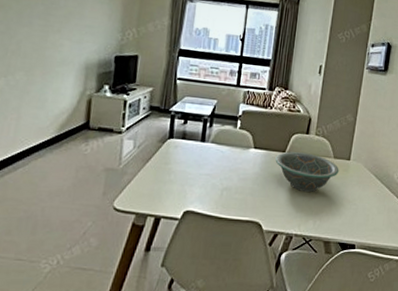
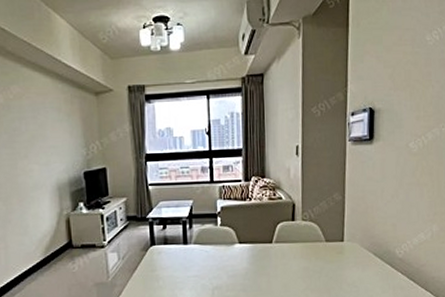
decorative bowl: present [275,151,339,193] -> none [263,240,333,281]

